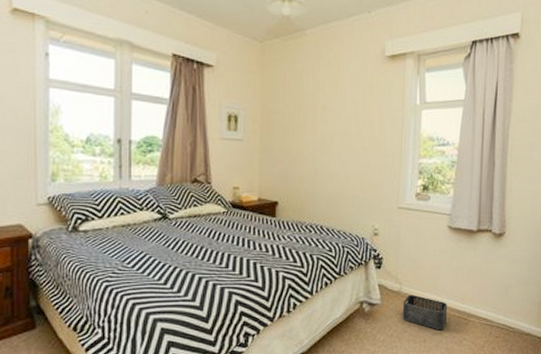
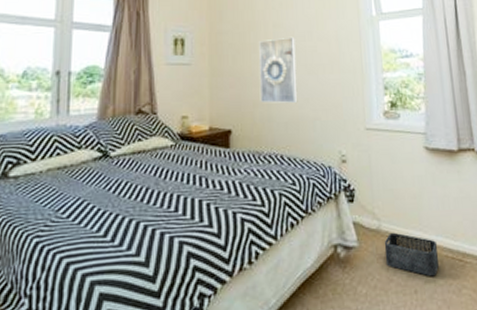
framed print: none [305,120,342,181] -> present [259,36,298,103]

